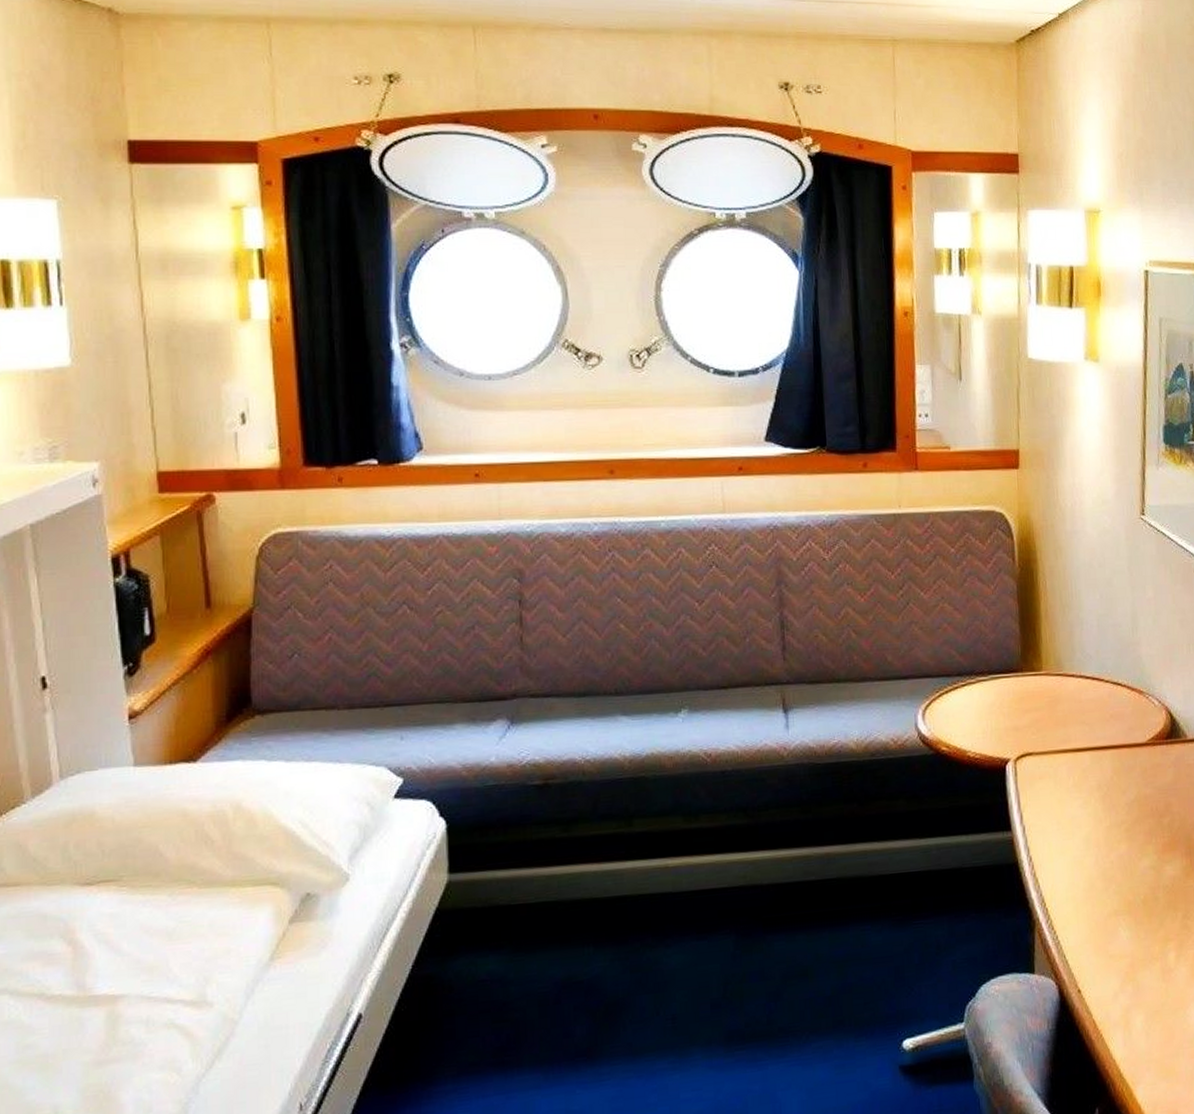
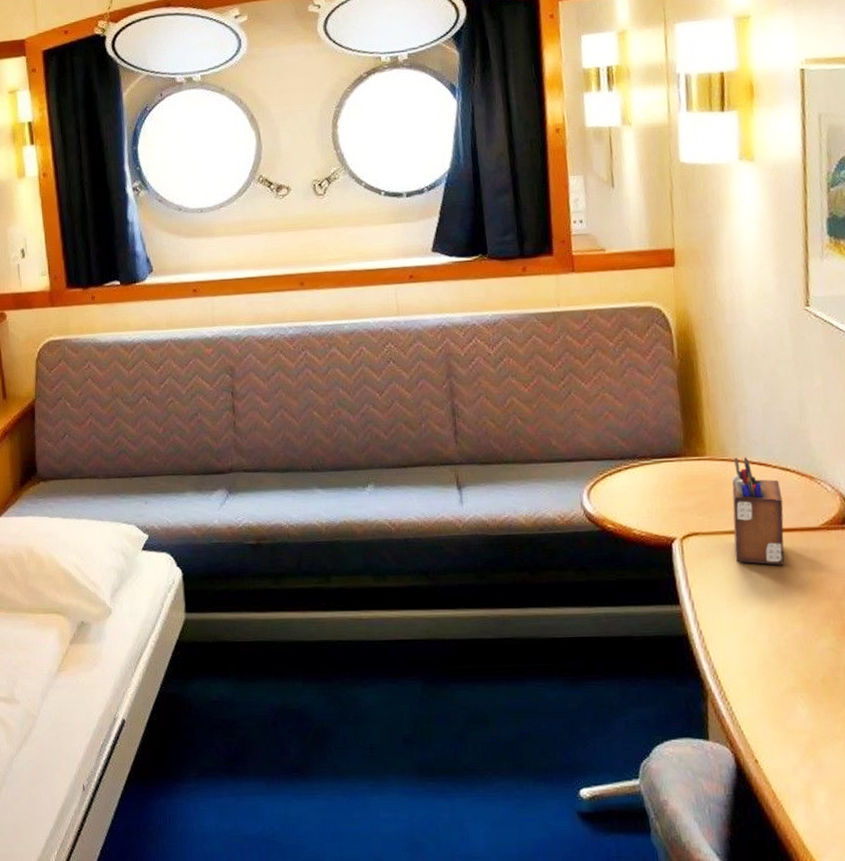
desk organizer: none [1066,672,1114,784] -> present [732,457,784,565]

